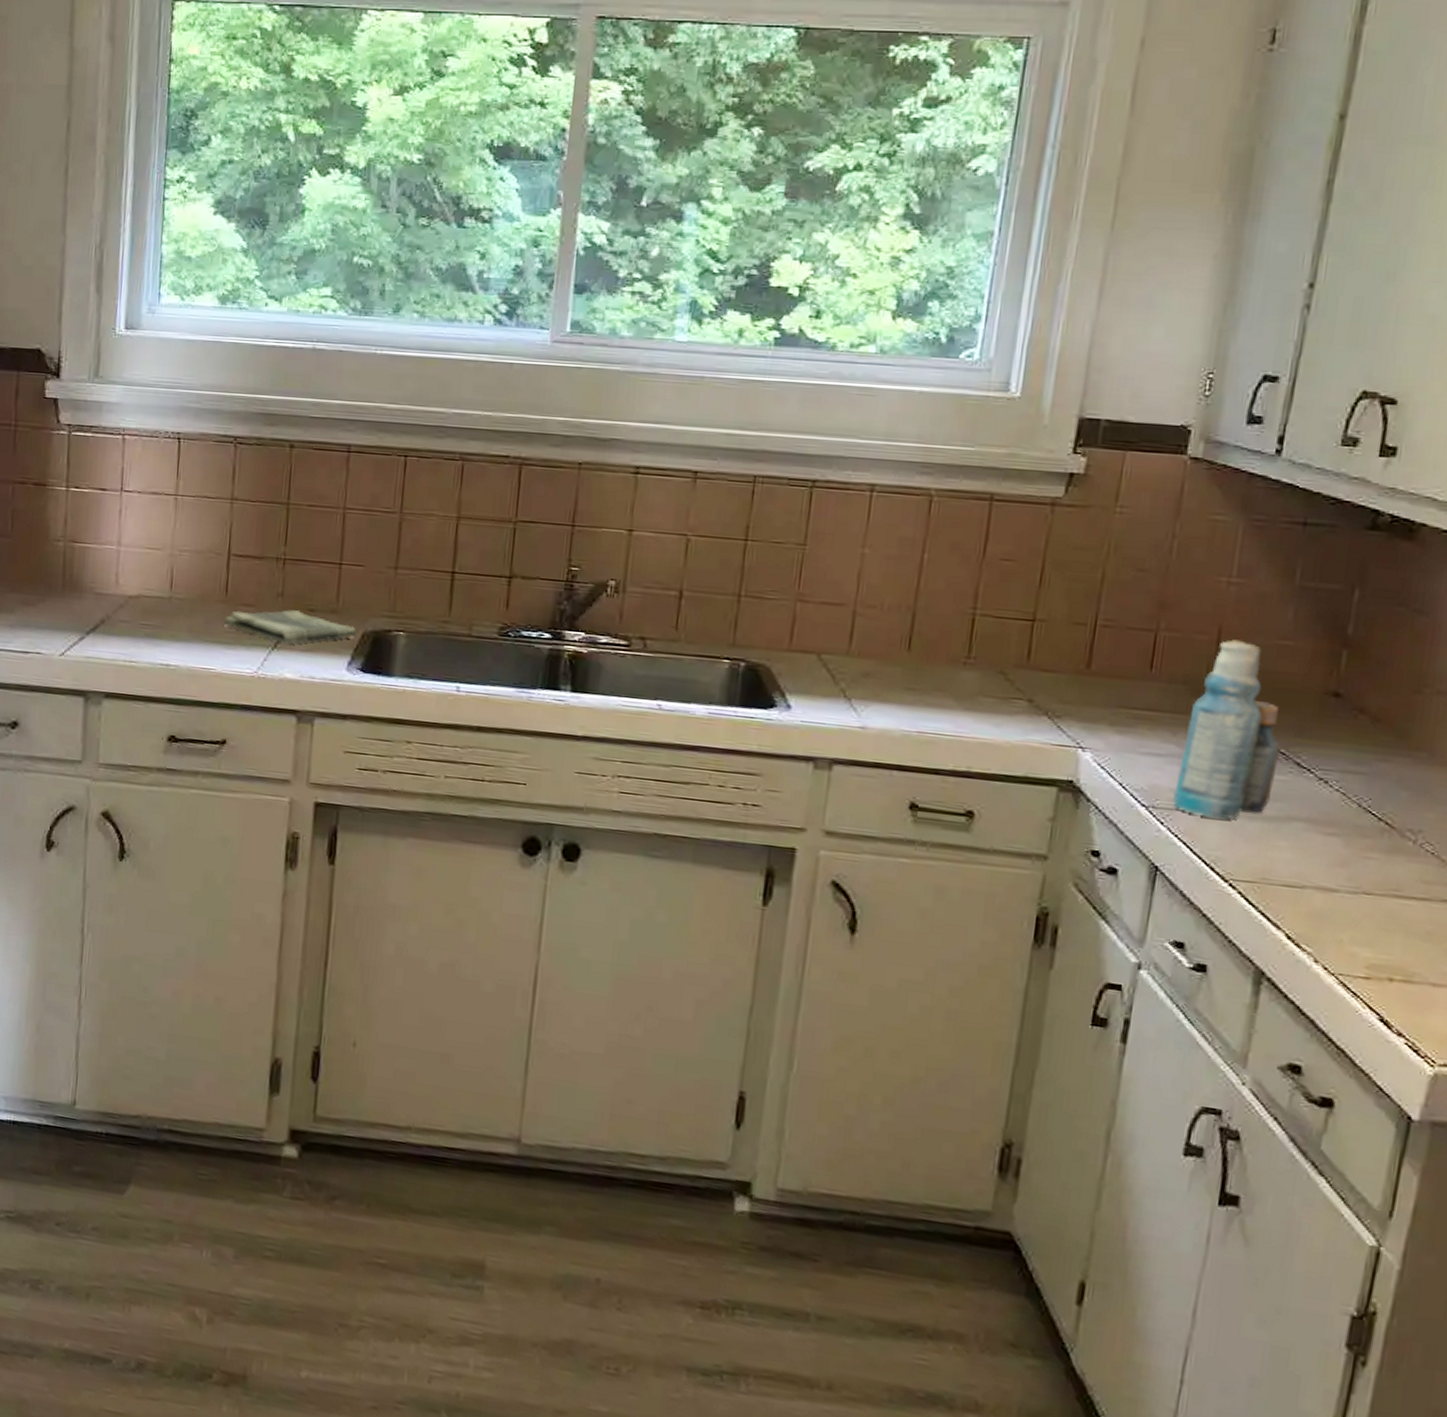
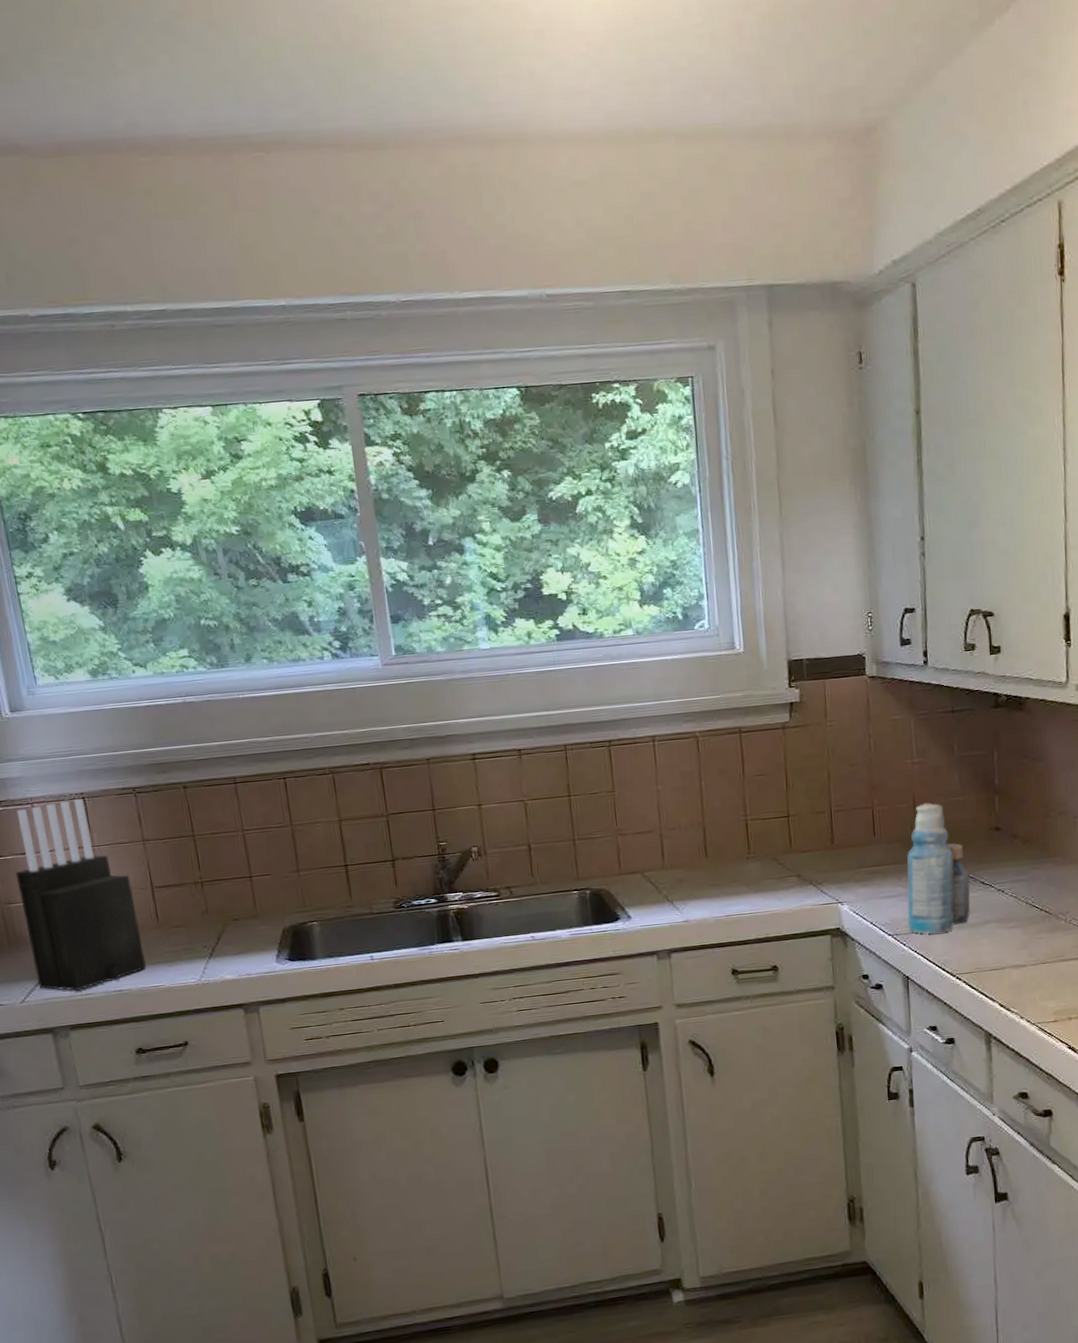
knife block: none [82,438,208,655] -> present [15,799,147,991]
dish towel: present [223,609,356,644] -> none [161,921,278,952]

